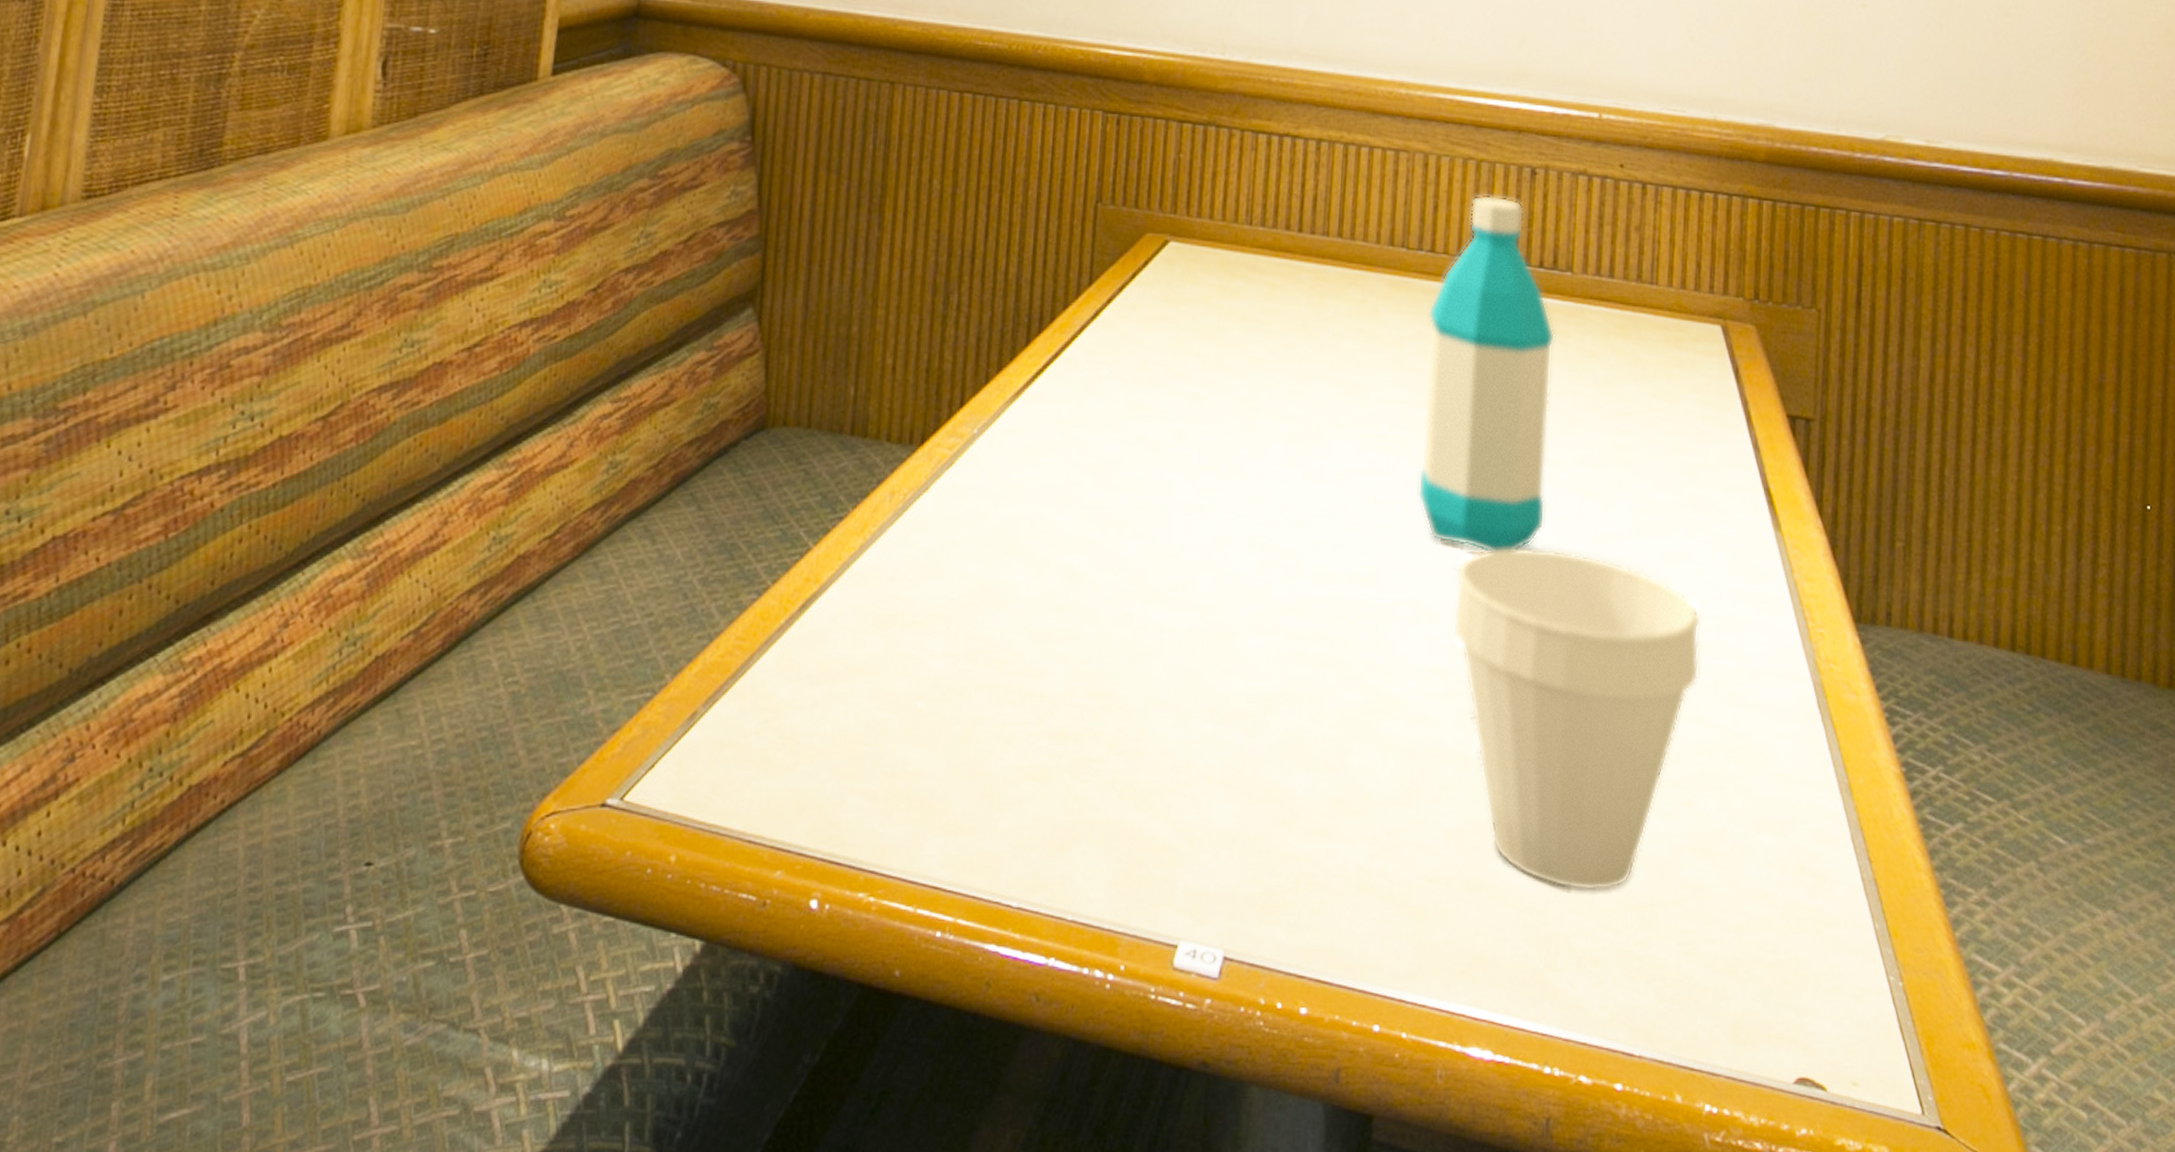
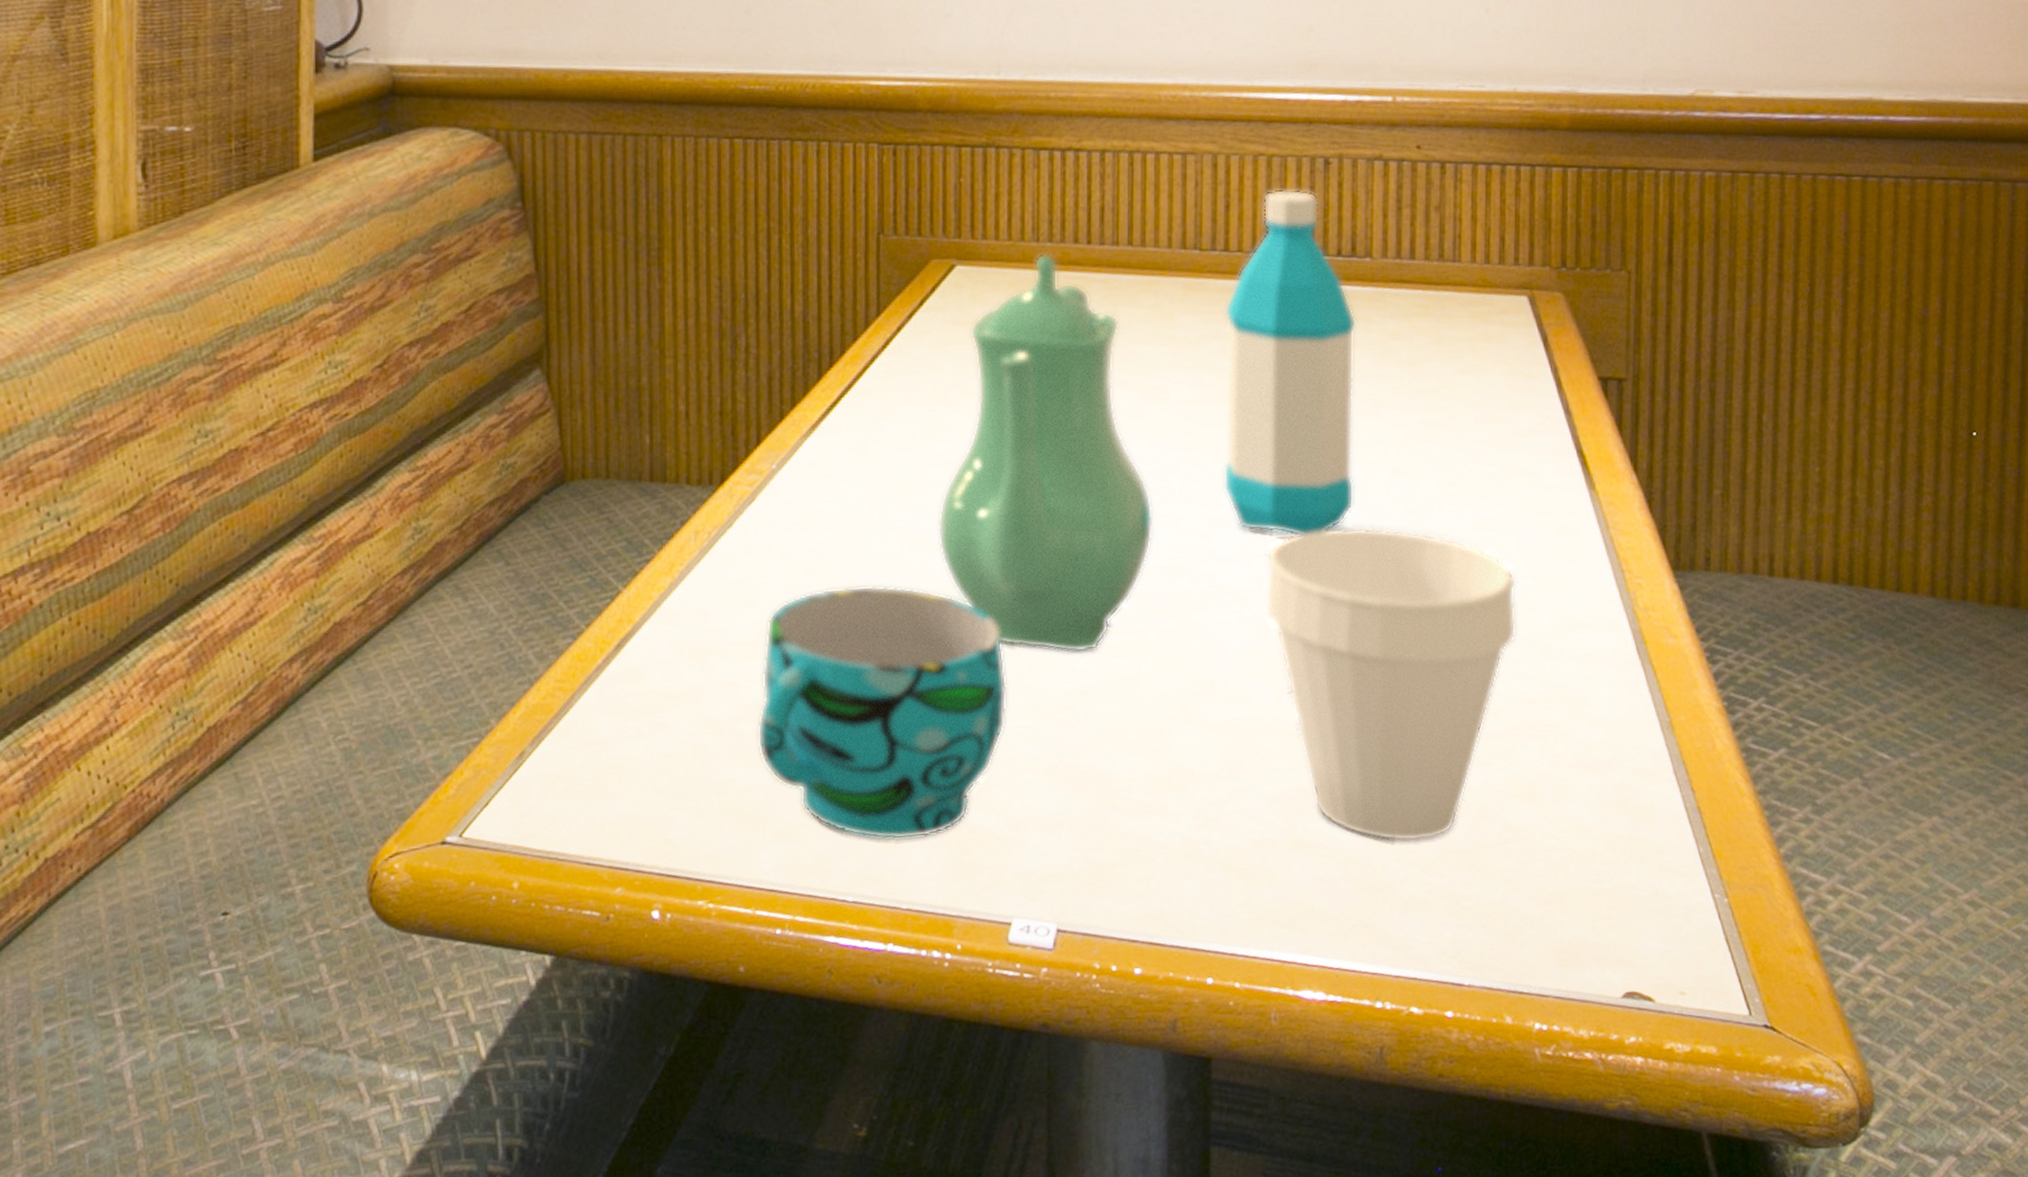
cup: none [934,565,1191,844] -> present [757,585,1007,840]
teapot: none [1132,237,1347,655] -> present [937,253,1153,653]

